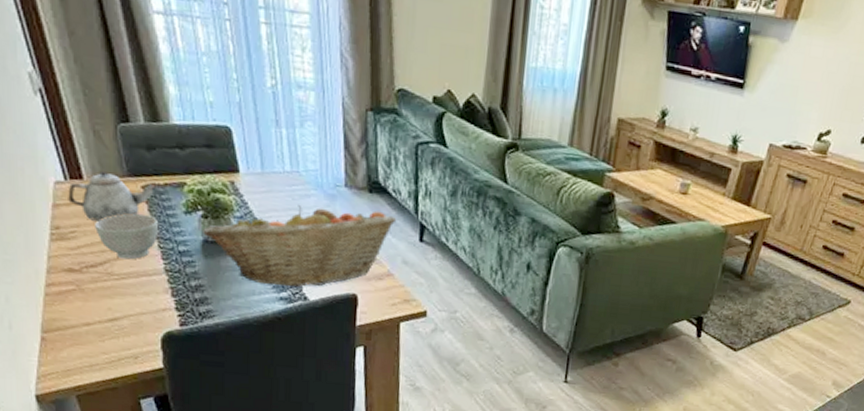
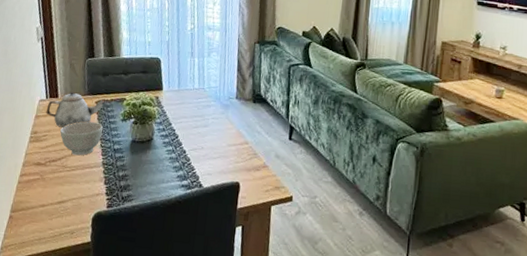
fruit basket: present [203,204,397,287] -> none [132,112,273,177]

